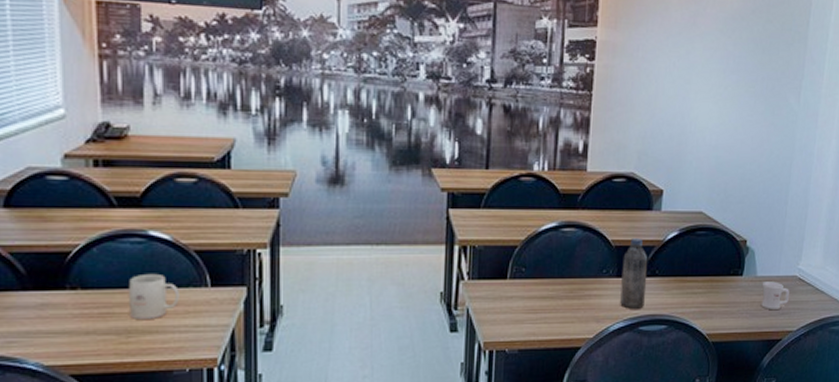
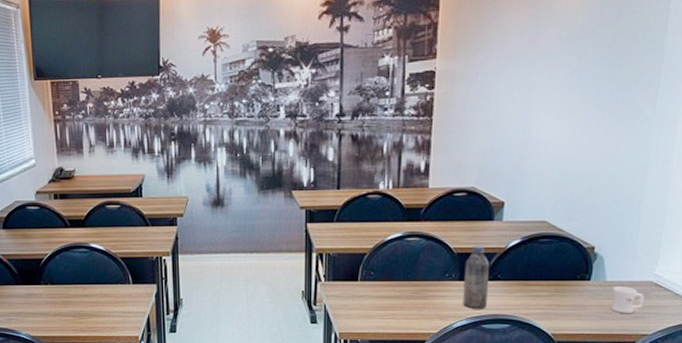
mug: present [128,273,179,319] -> none [79,274,112,306]

